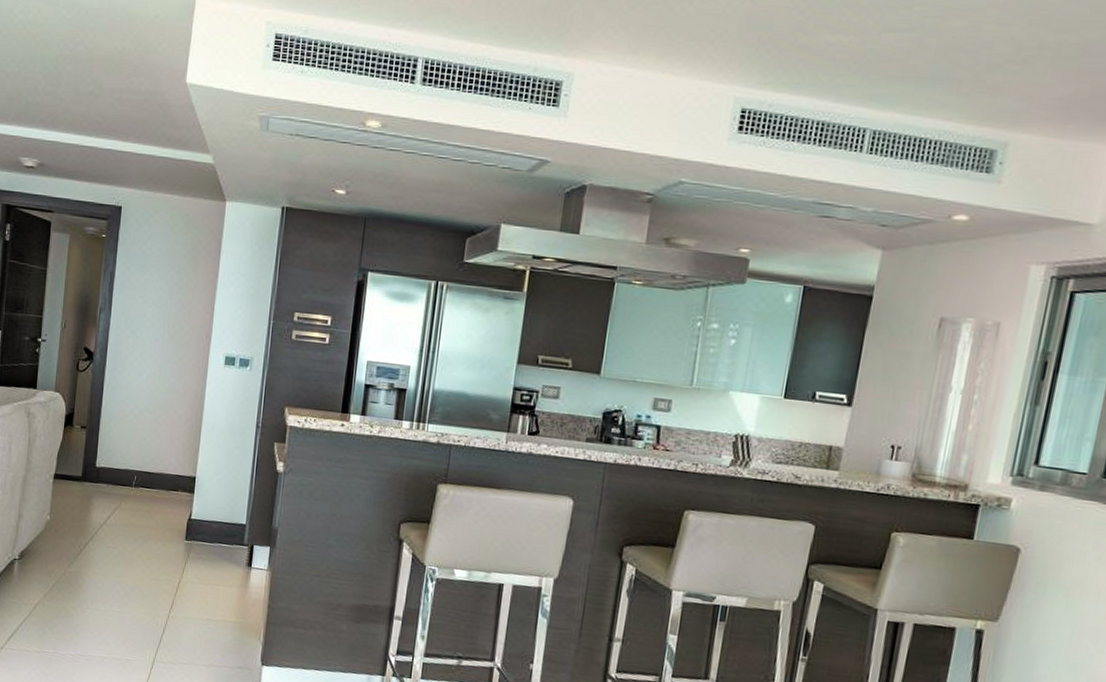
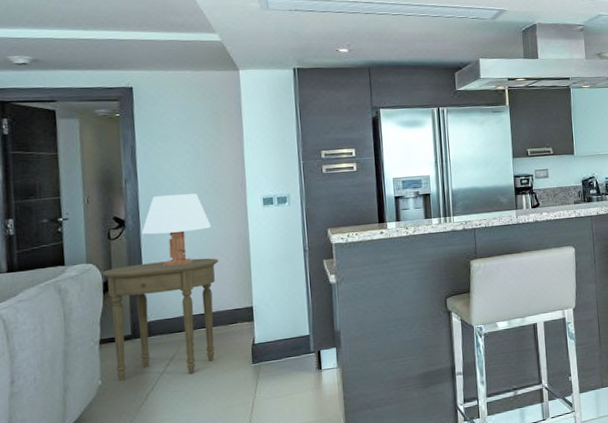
side table: none [63,402,171,533] -> present [103,258,218,382]
table lamp: none [106,332,171,415] -> present [141,193,212,266]

